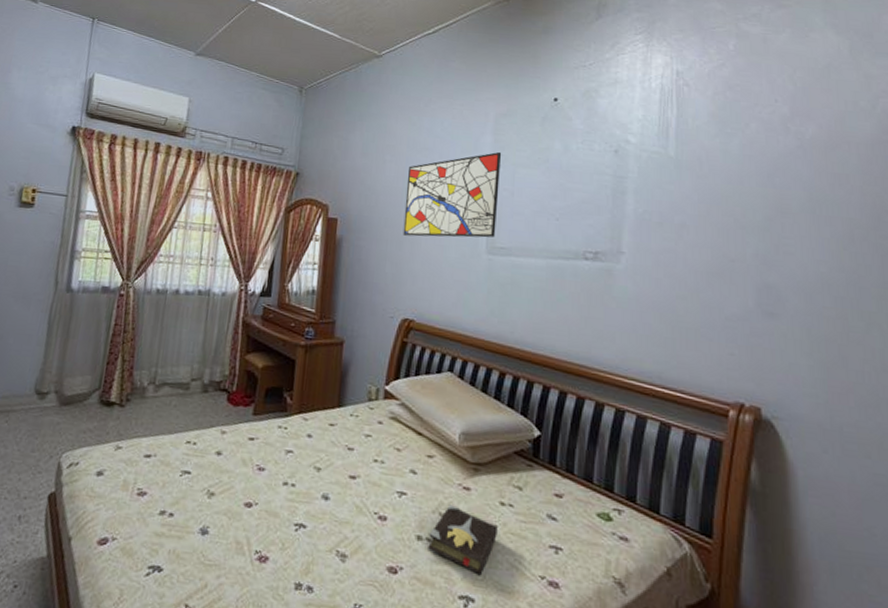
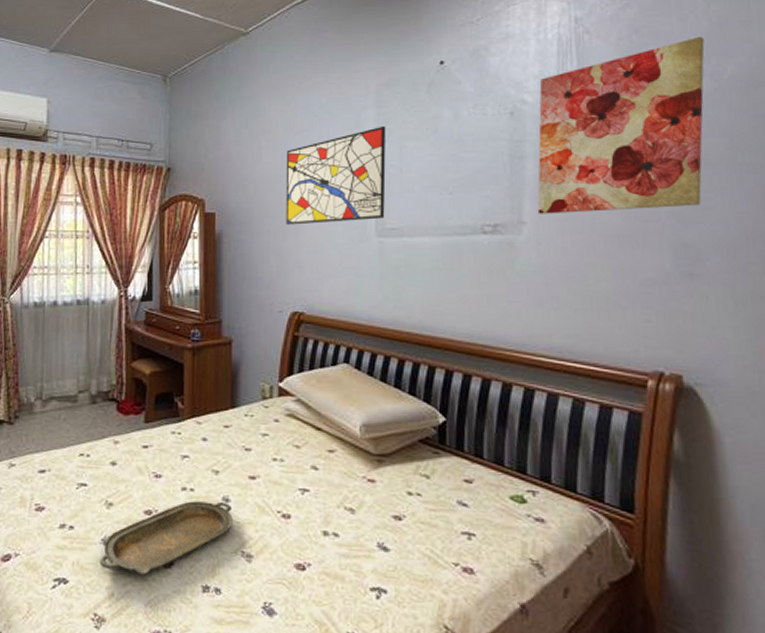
serving tray: none [195,496,331,569] -> present [99,501,233,576]
hardback book: present [428,505,498,576] -> none [335,498,406,567]
wall art: none [635,98,790,251] -> present [537,36,705,214]

